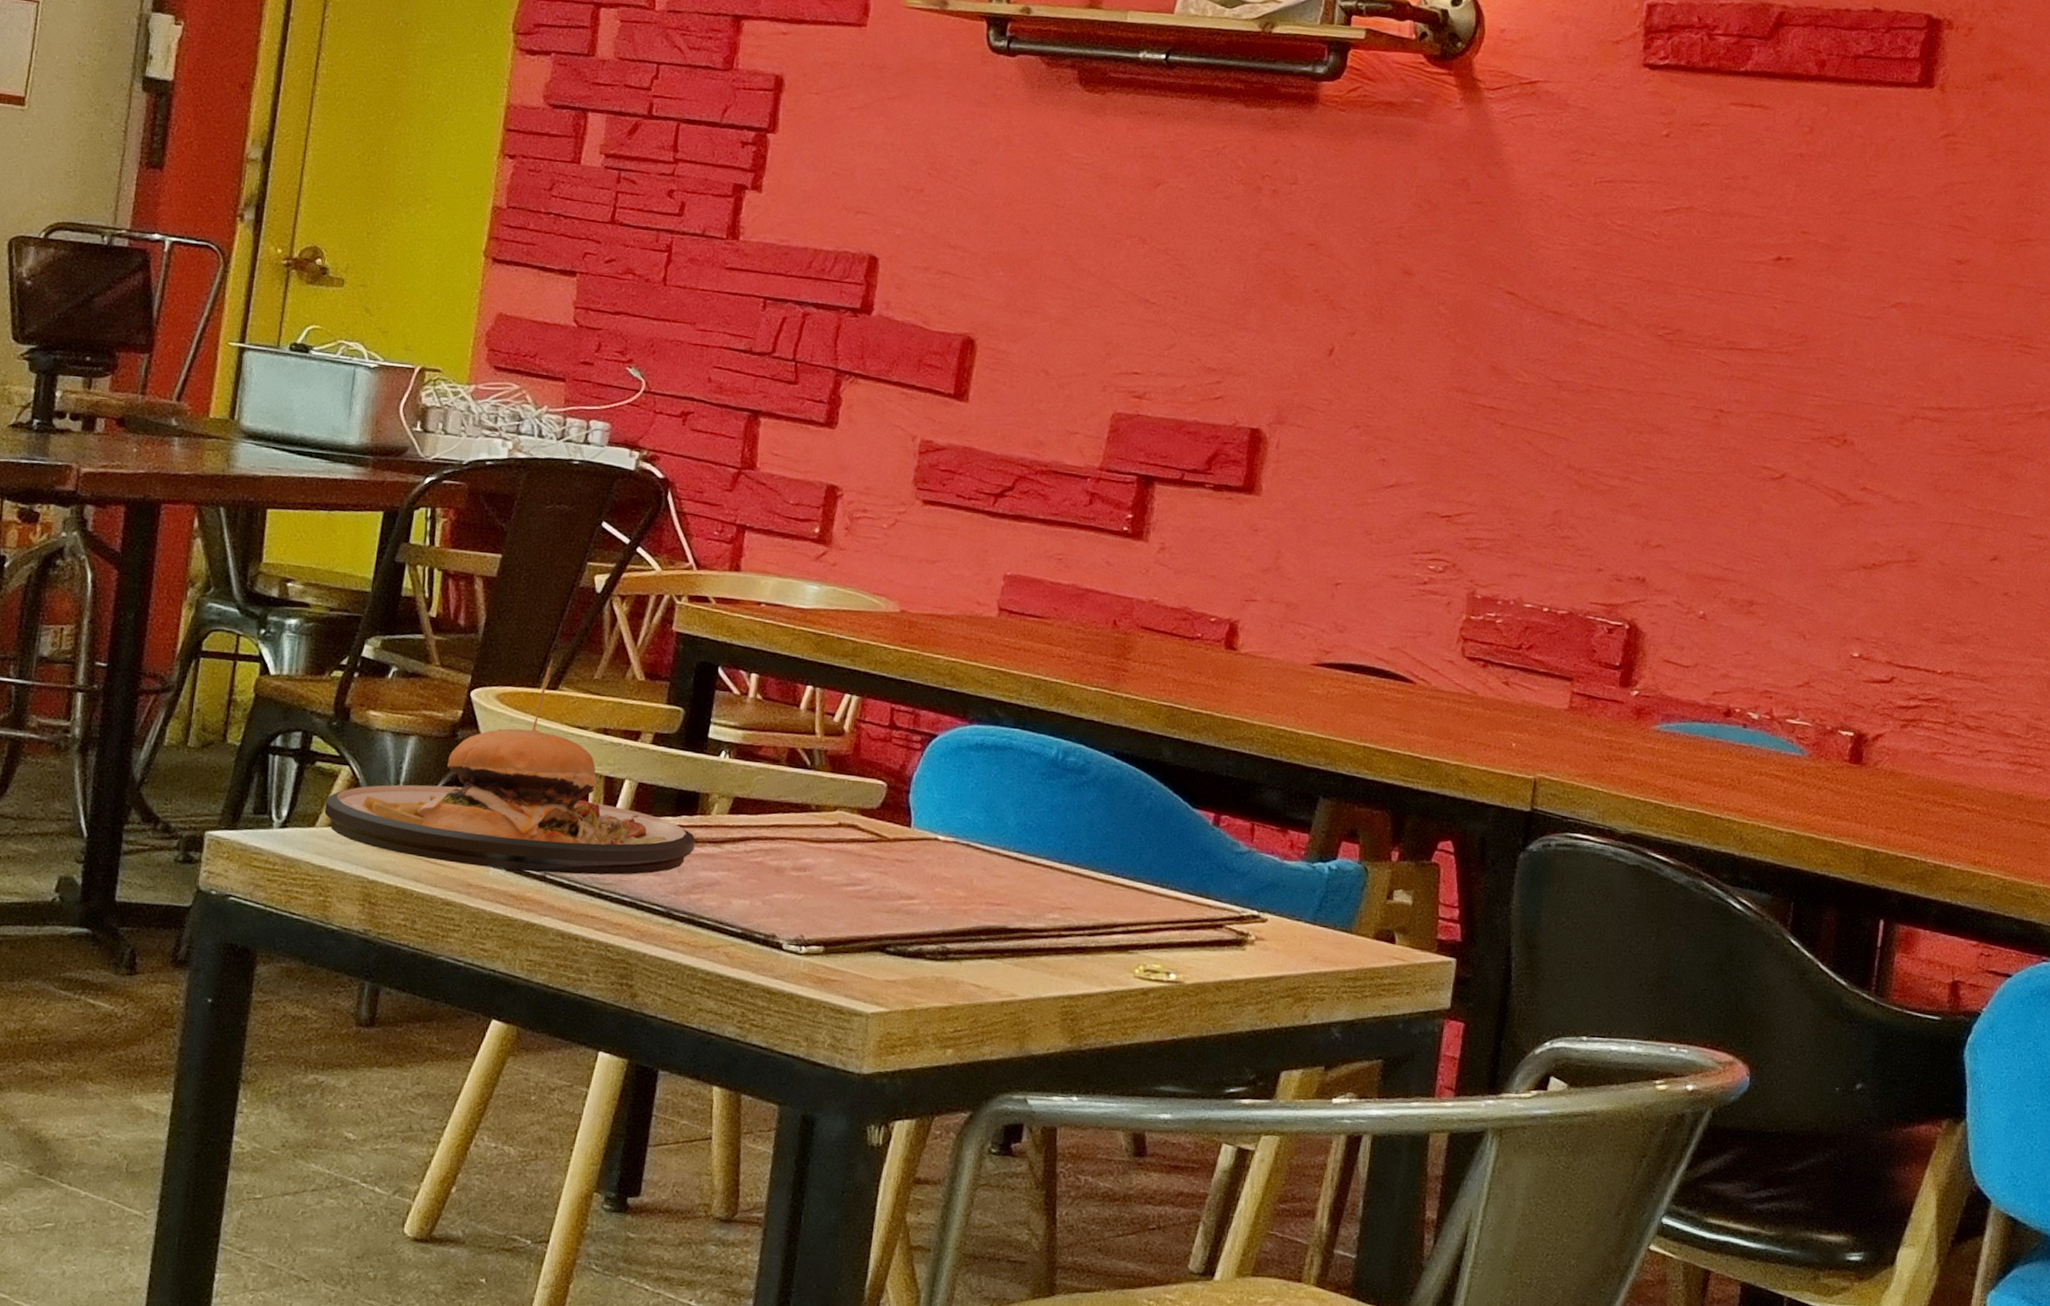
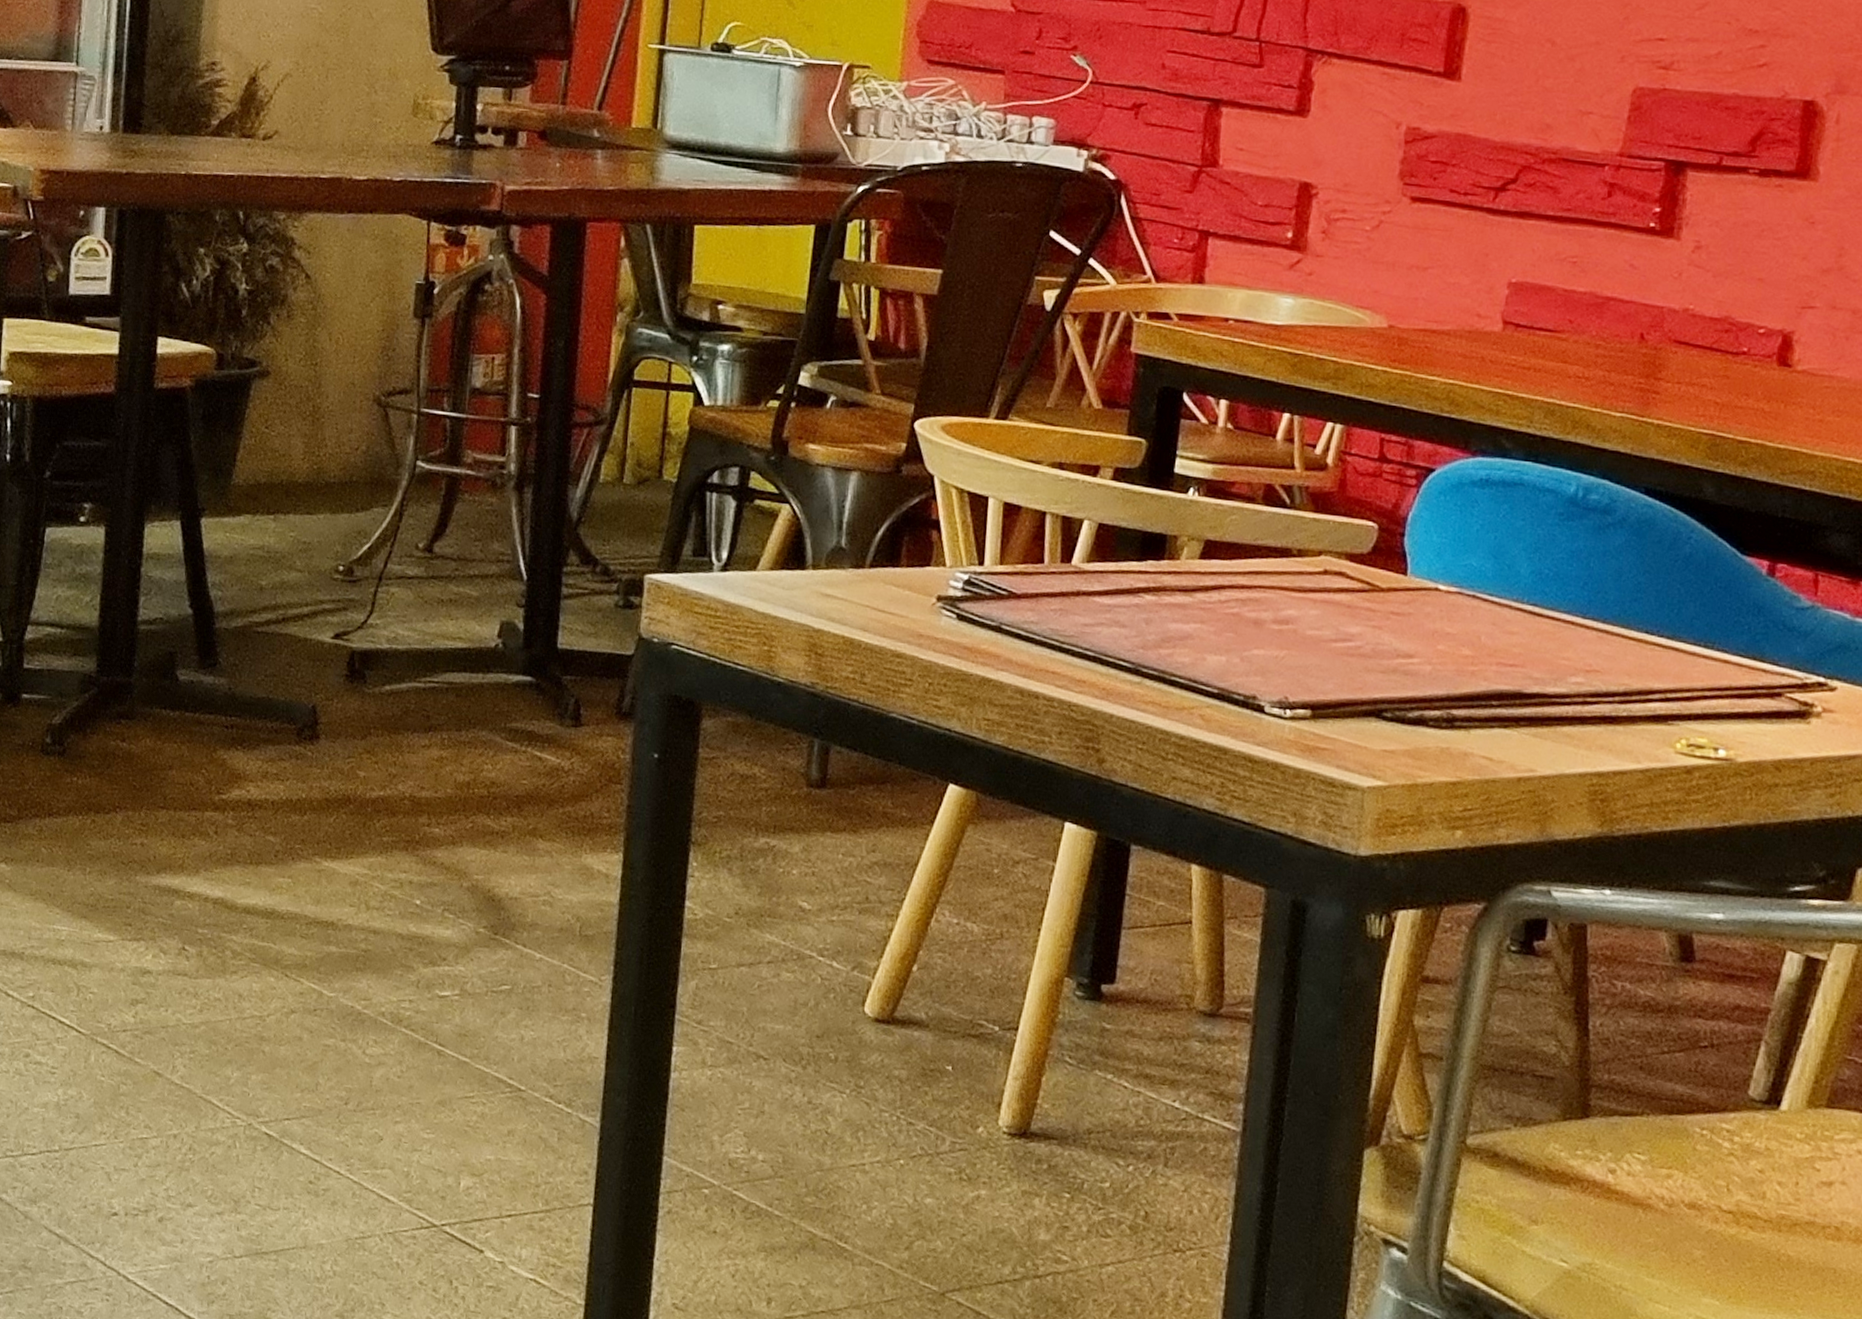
plate: present [324,667,696,876] -> none [765,394,1164,627]

